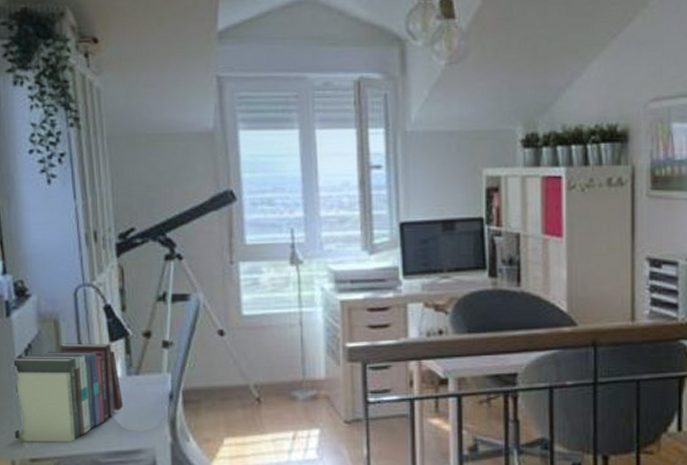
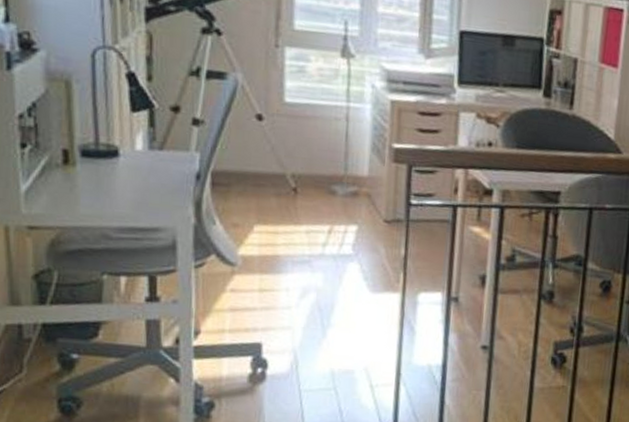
books: present [12,343,124,443] -> none [9,107,143,214]

